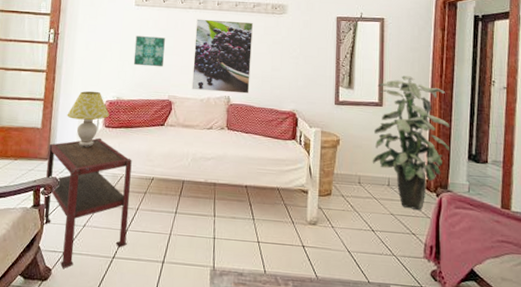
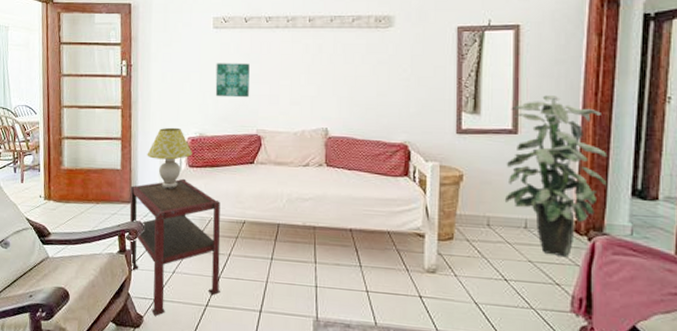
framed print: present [191,19,253,94] -> none [283,39,352,124]

